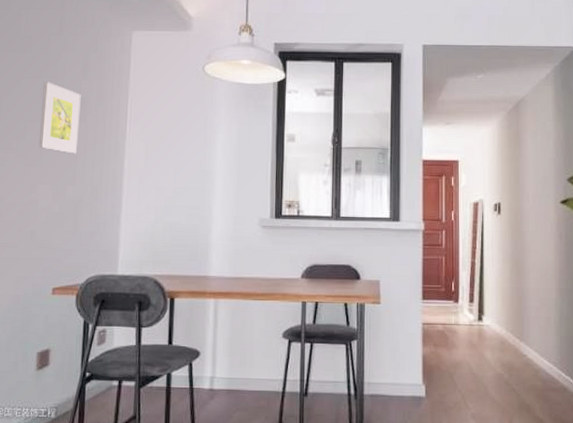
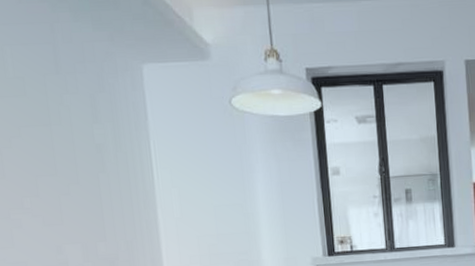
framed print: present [39,82,81,154] -> none [48,129,102,208]

